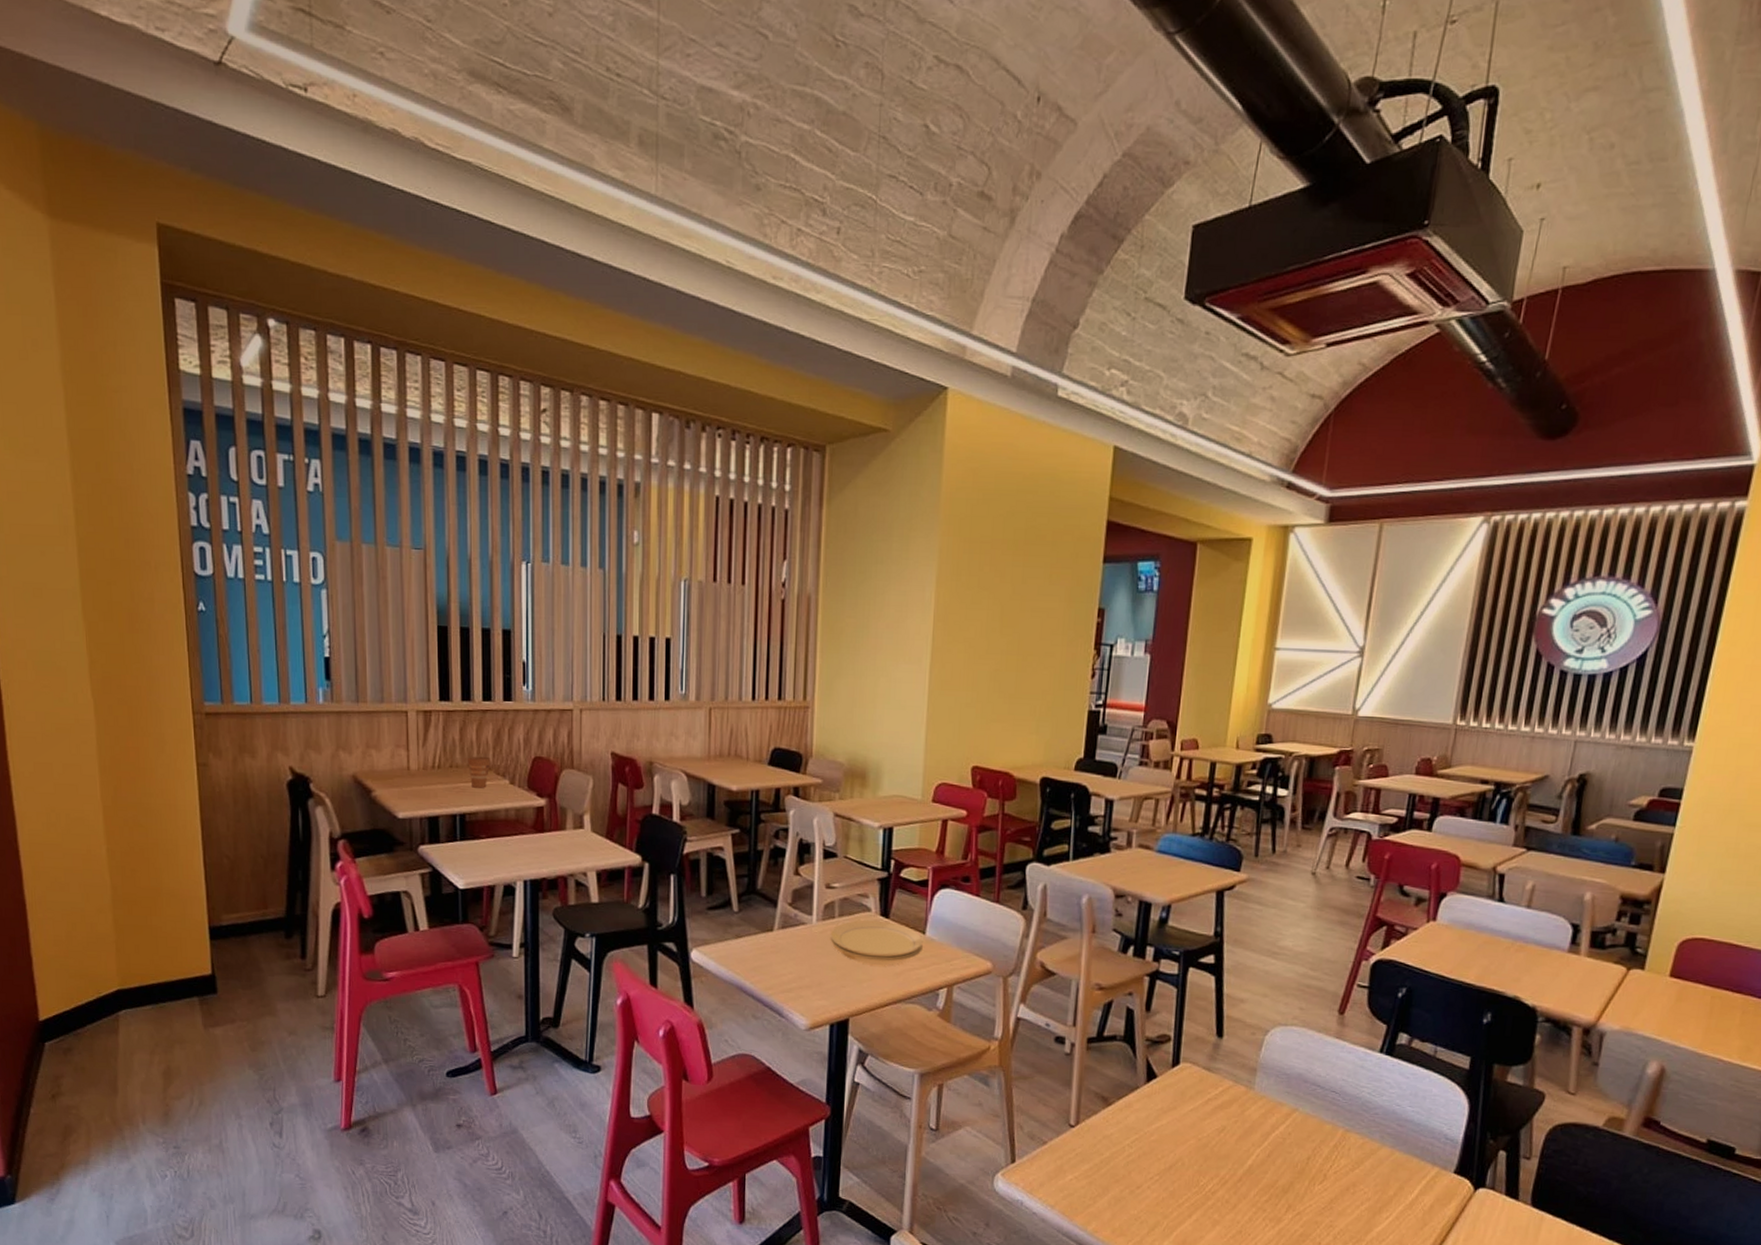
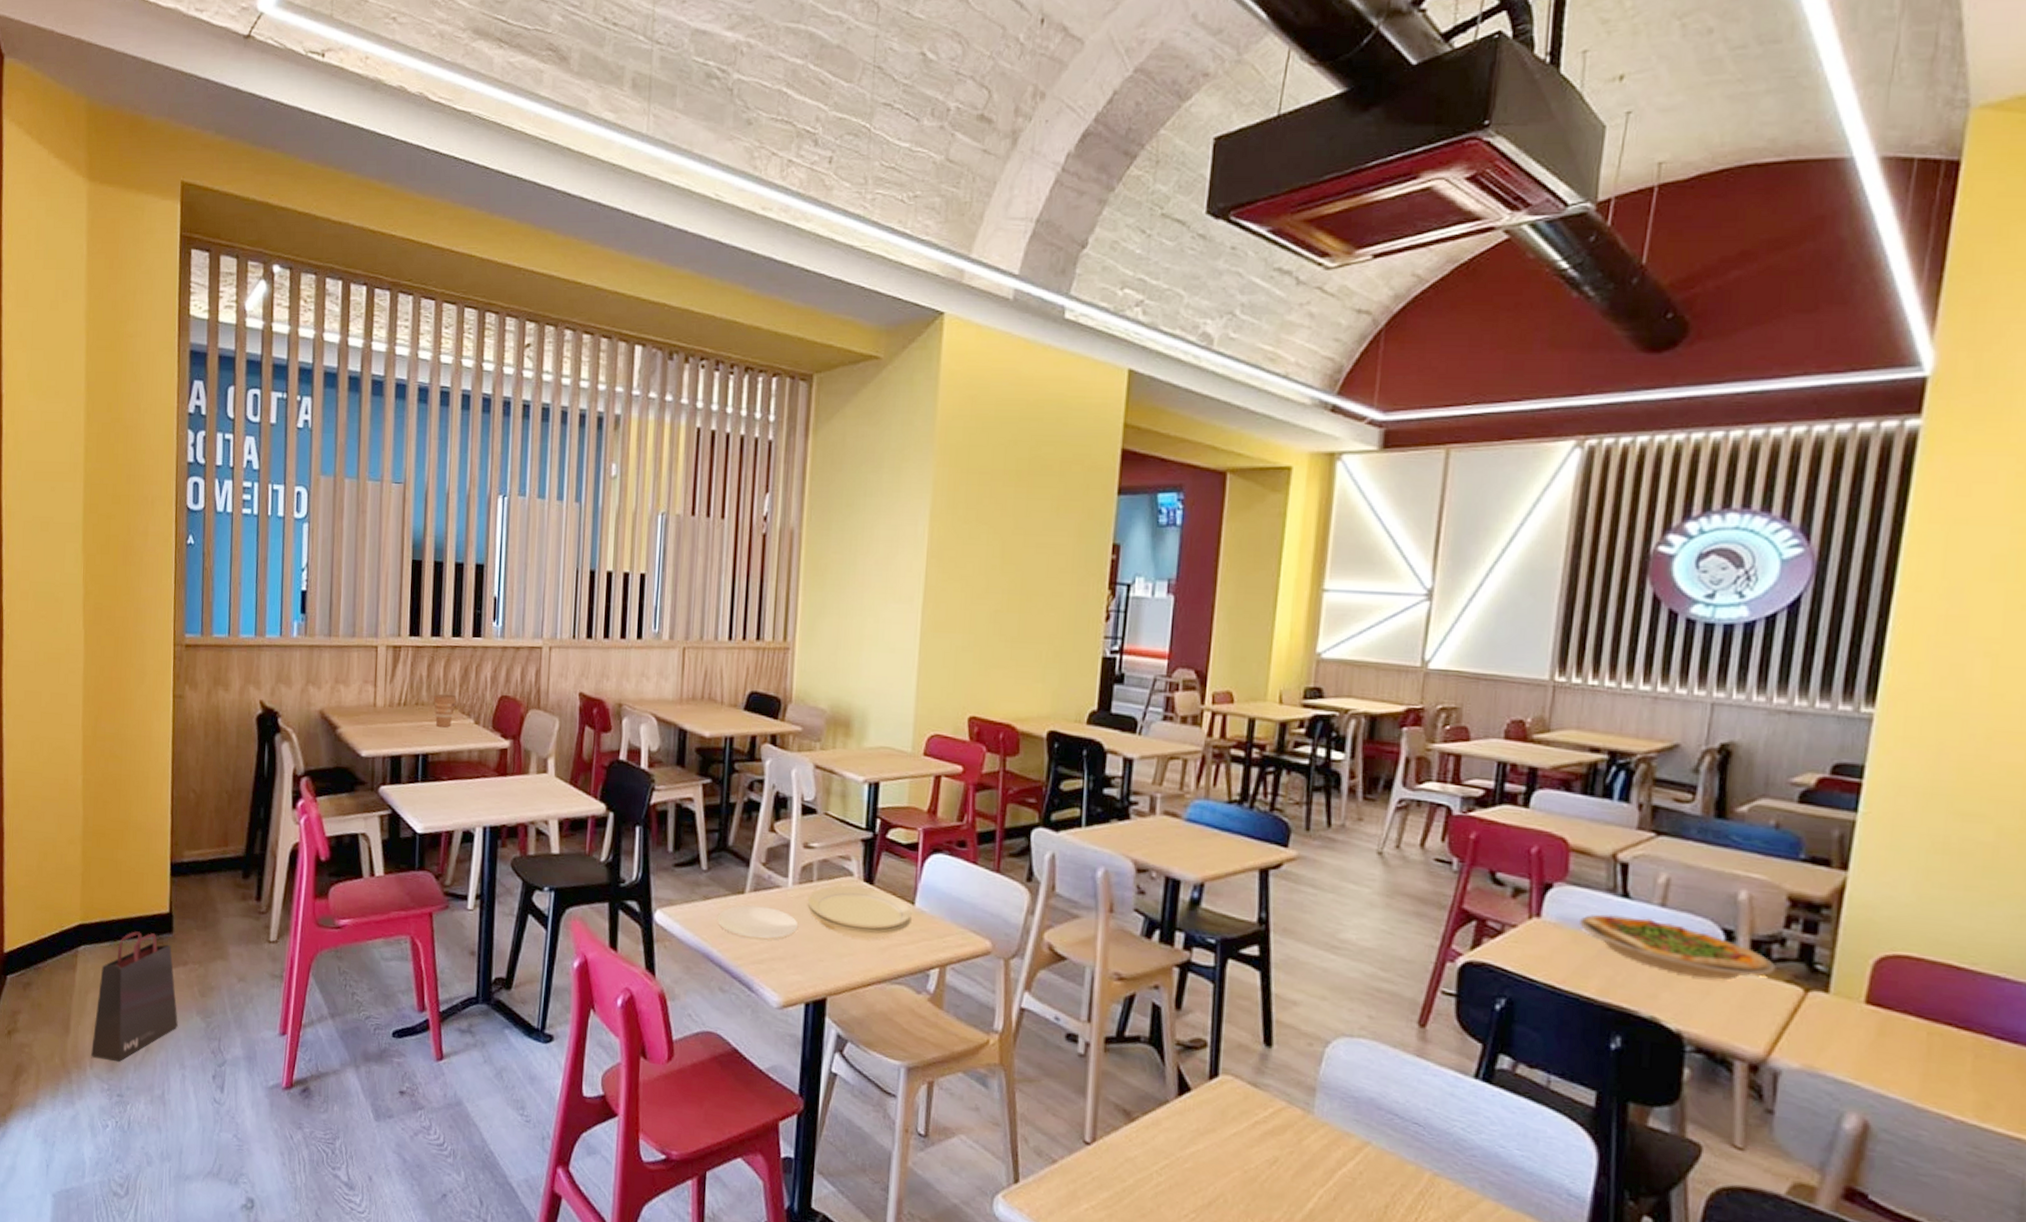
shopping bag: none [142,993,230,1116] -> present [91,931,178,1062]
plate: none [749,941,823,972] -> present [717,905,799,941]
pizza: none [1465,916,1608,964] -> present [1579,914,1776,980]

